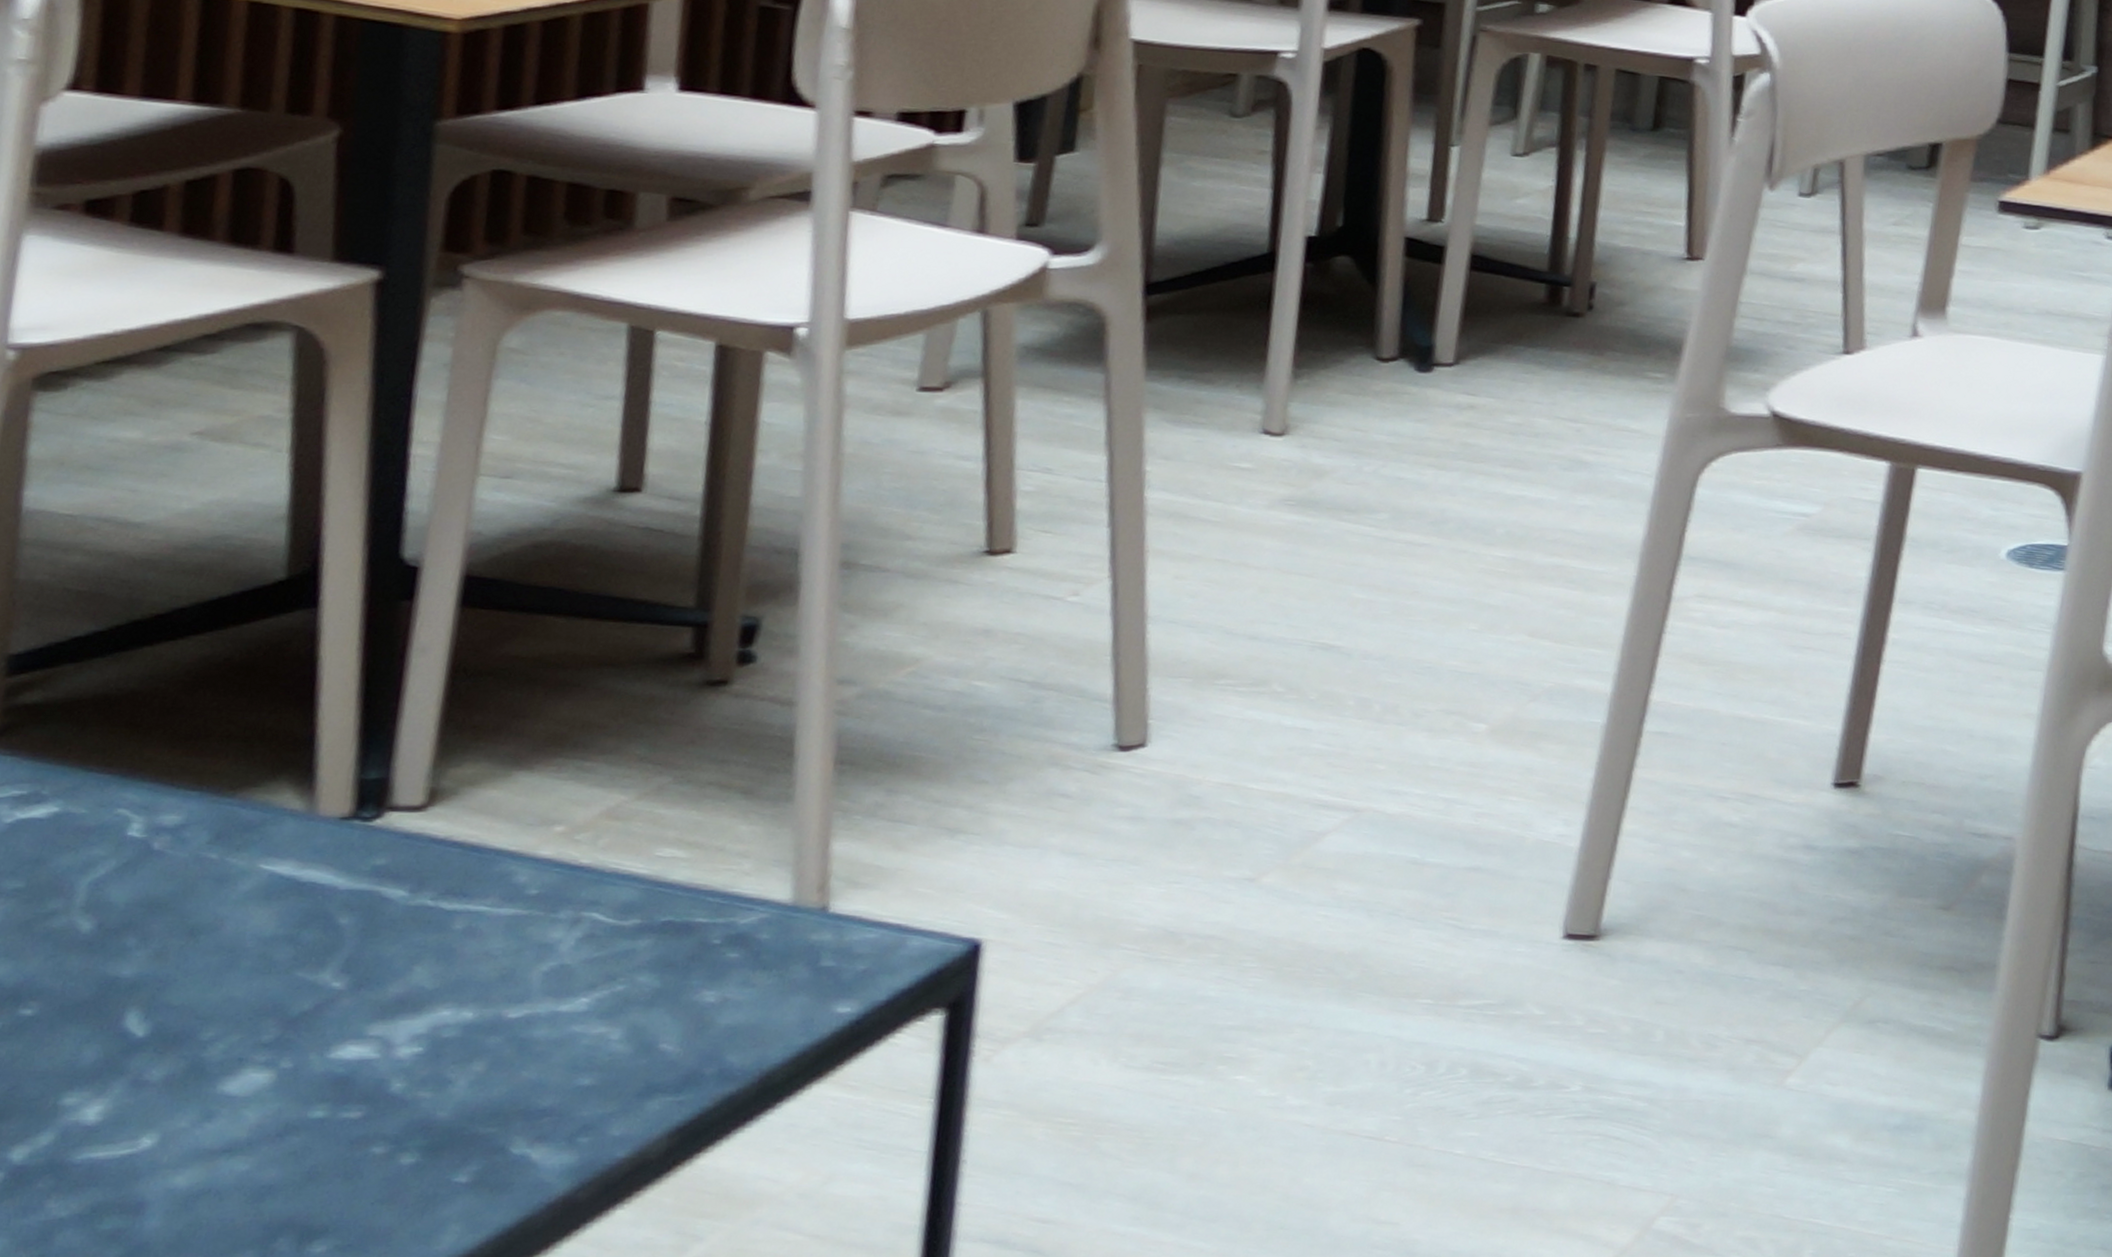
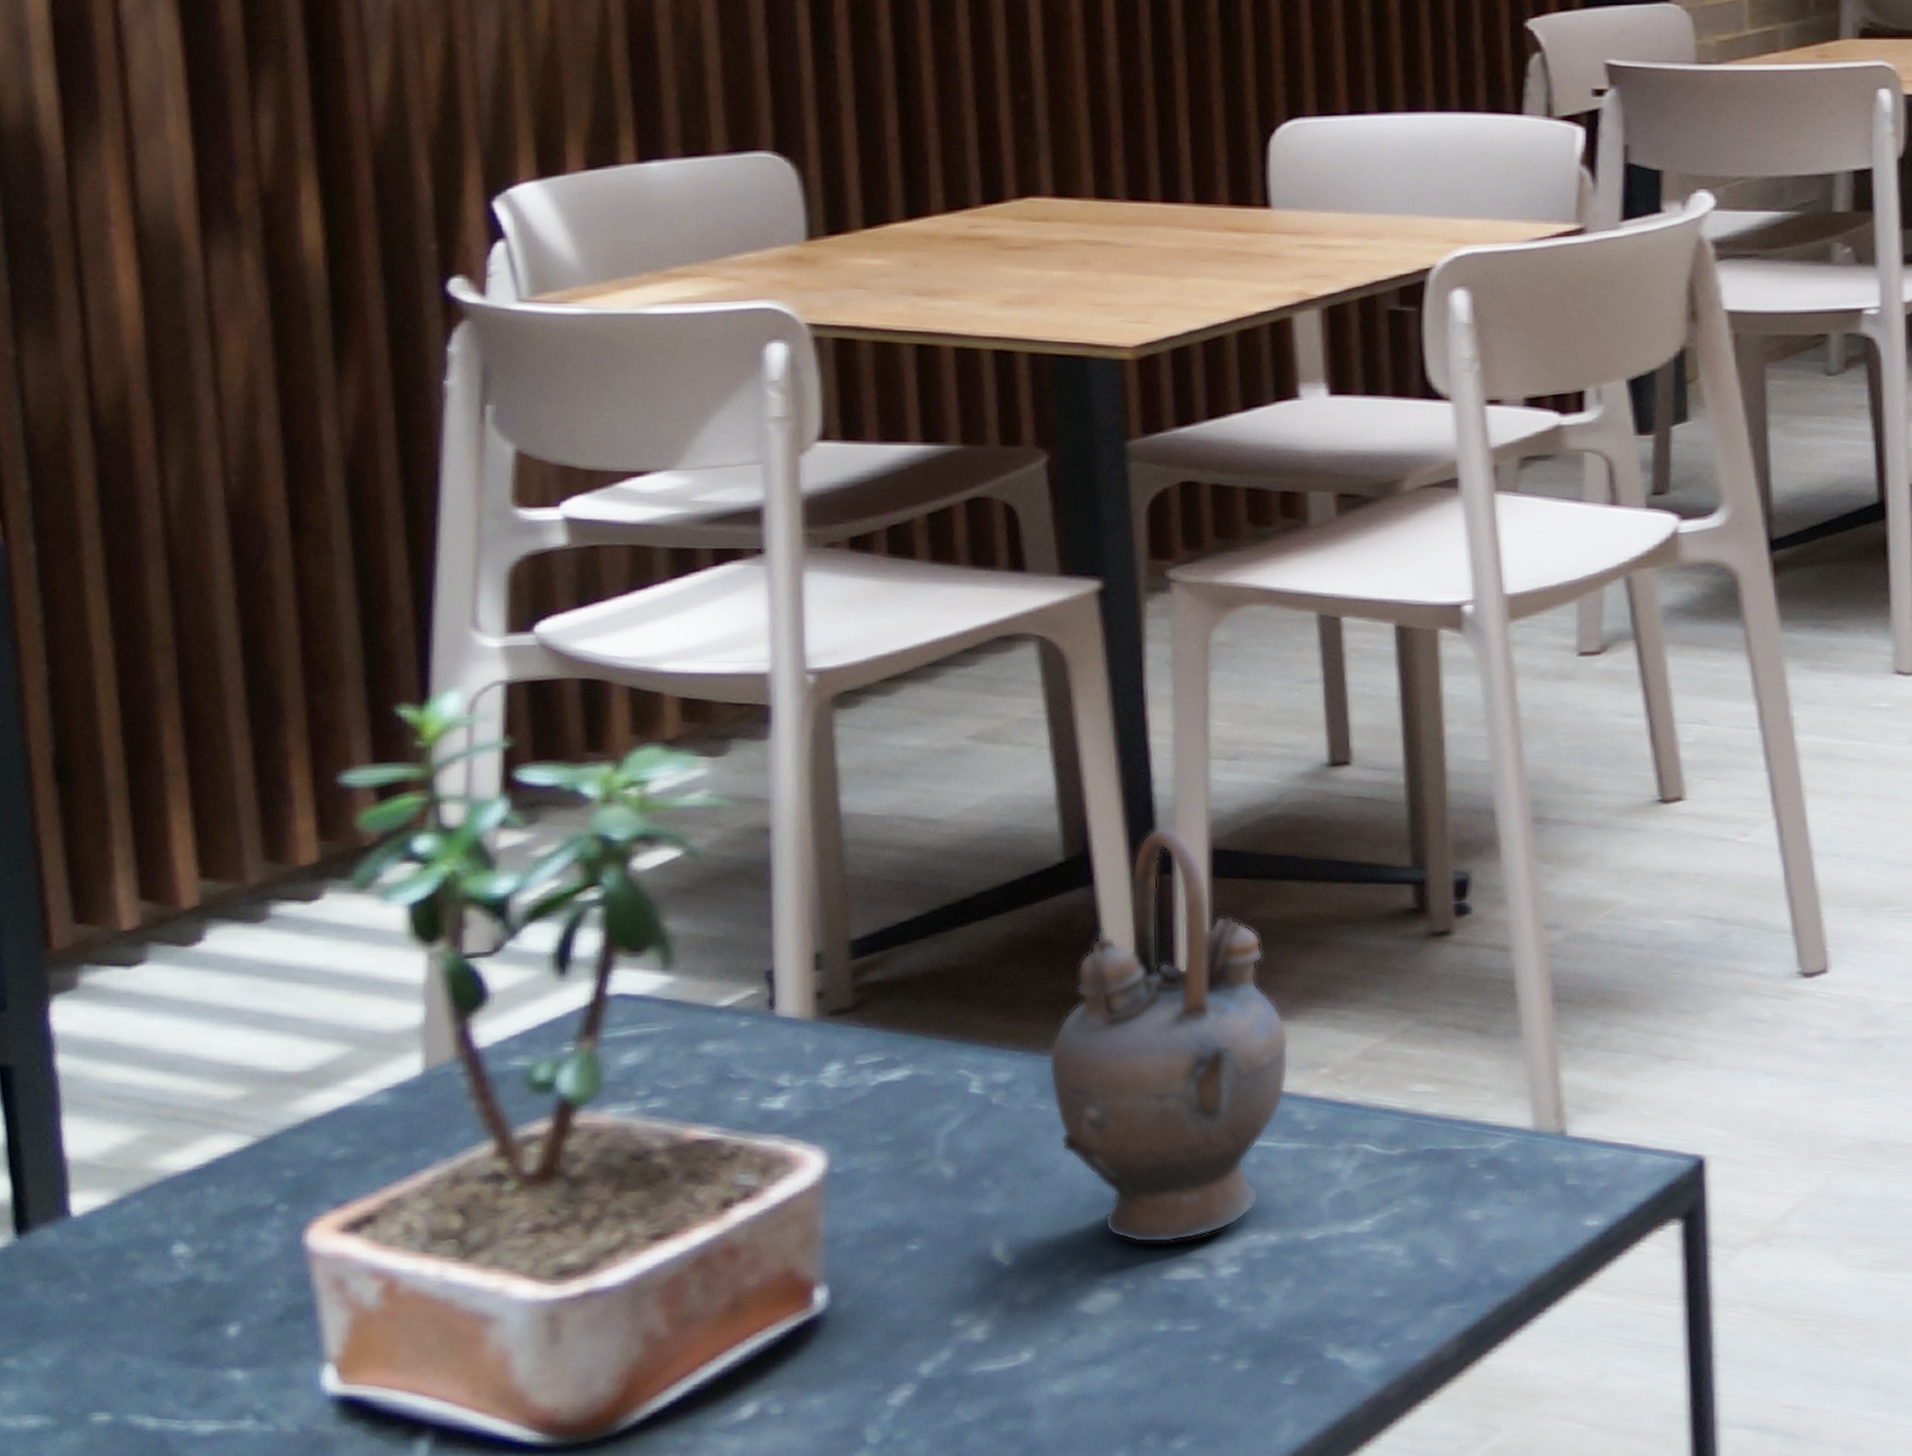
teapot: none [228,547,523,1016] -> present [1048,827,1289,1243]

